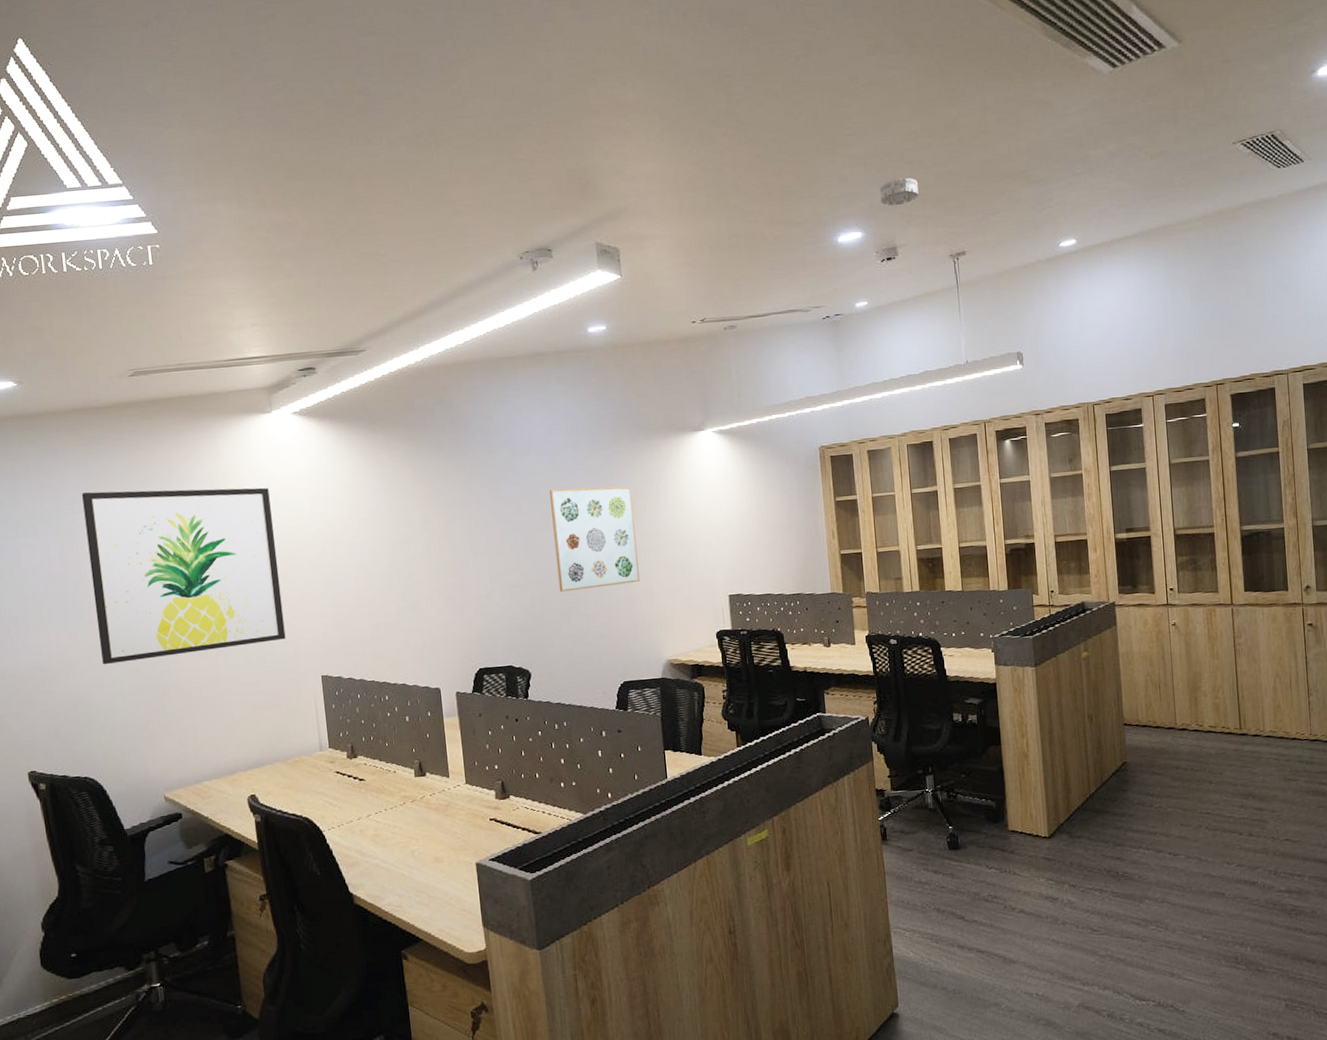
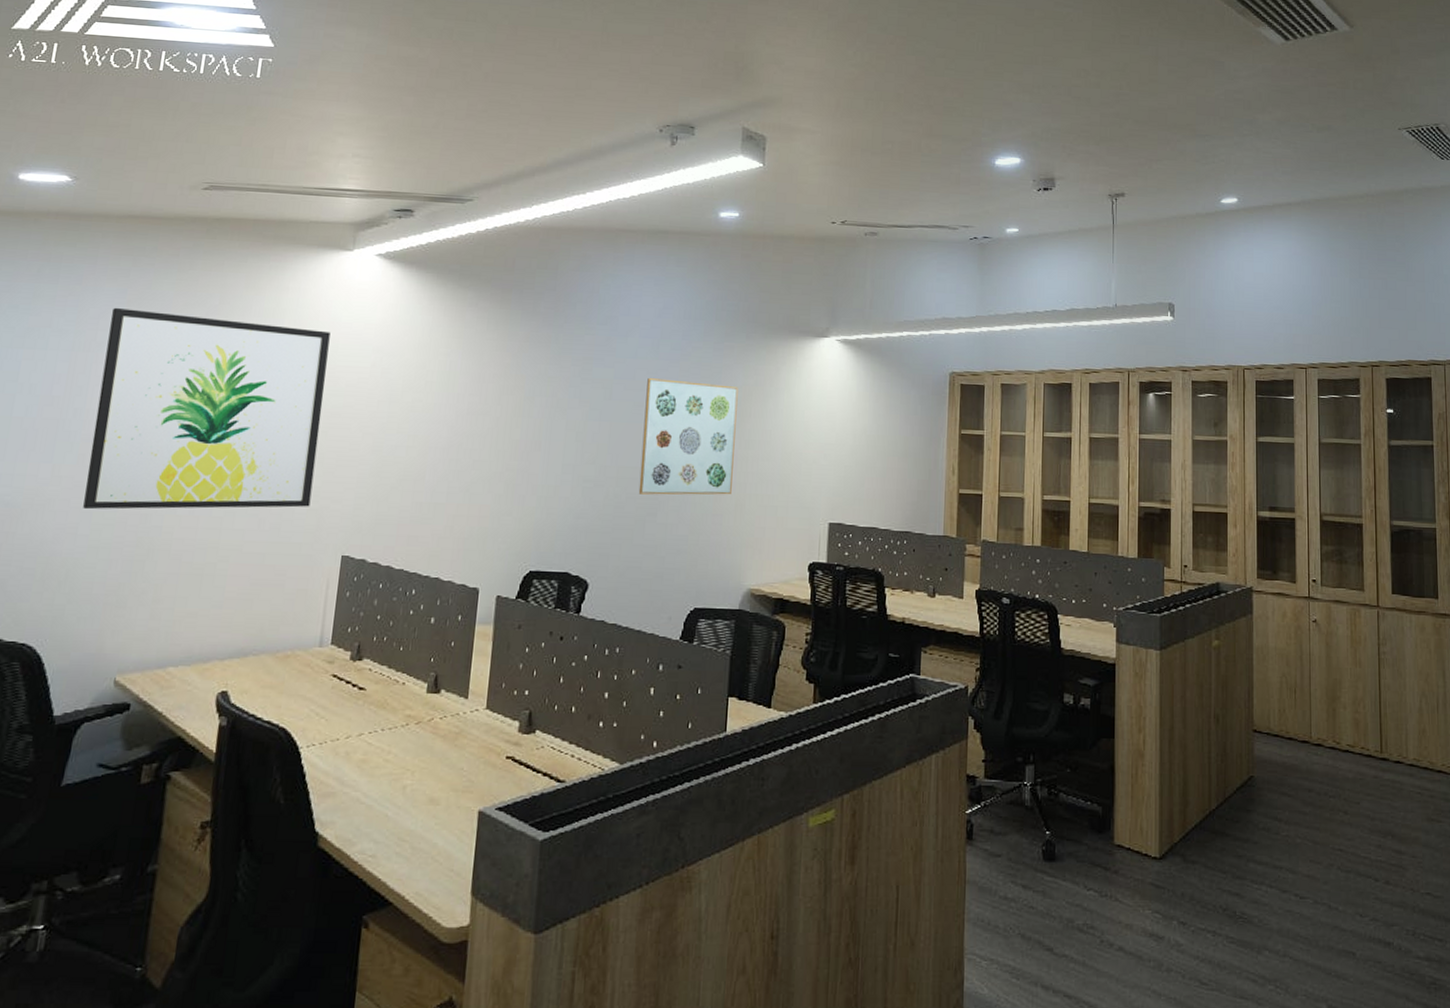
smoke detector: present [880,177,919,206] -> none [1043,111,1083,138]

